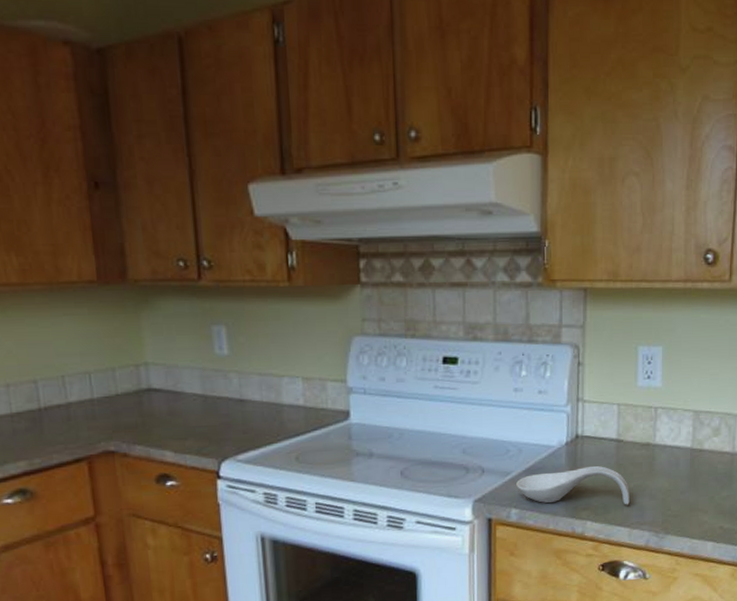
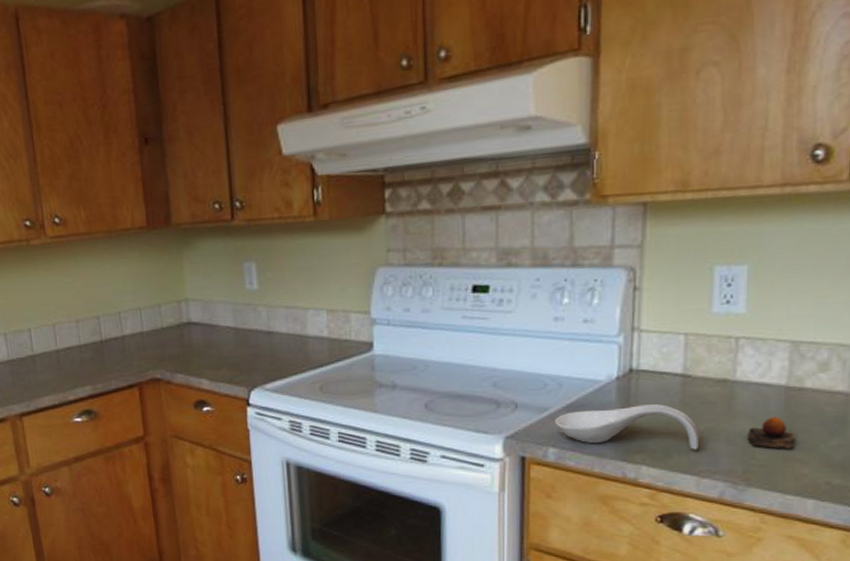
orange: none [665,474,698,501] -> present [748,416,795,449]

